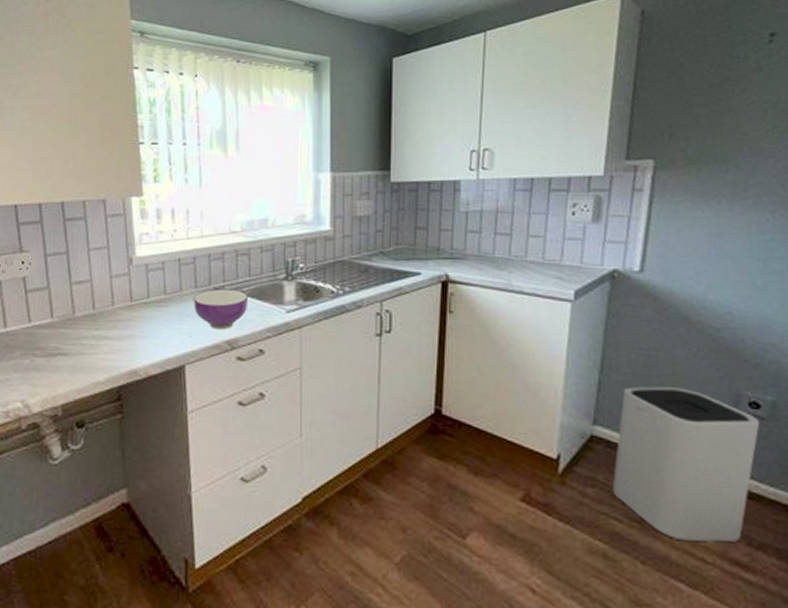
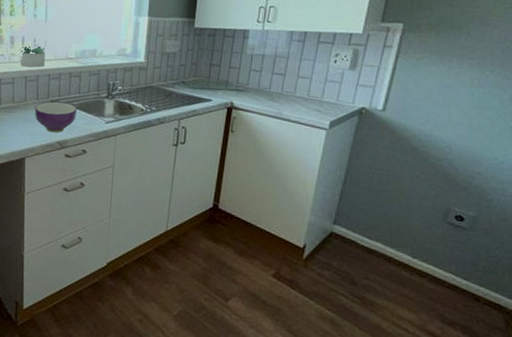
succulent plant: none [169,216,204,247] -> present [19,44,46,68]
trash can: present [612,386,760,542] -> none [342,198,462,319]

